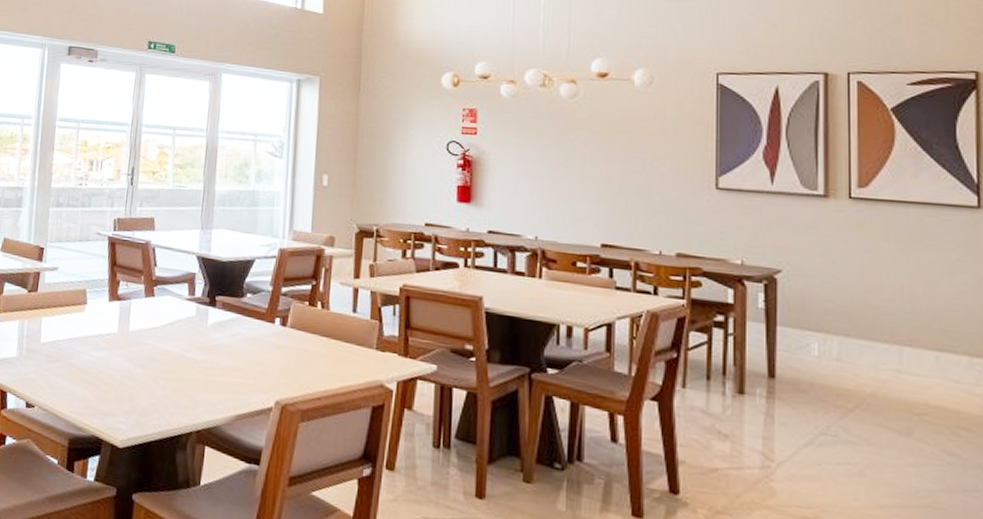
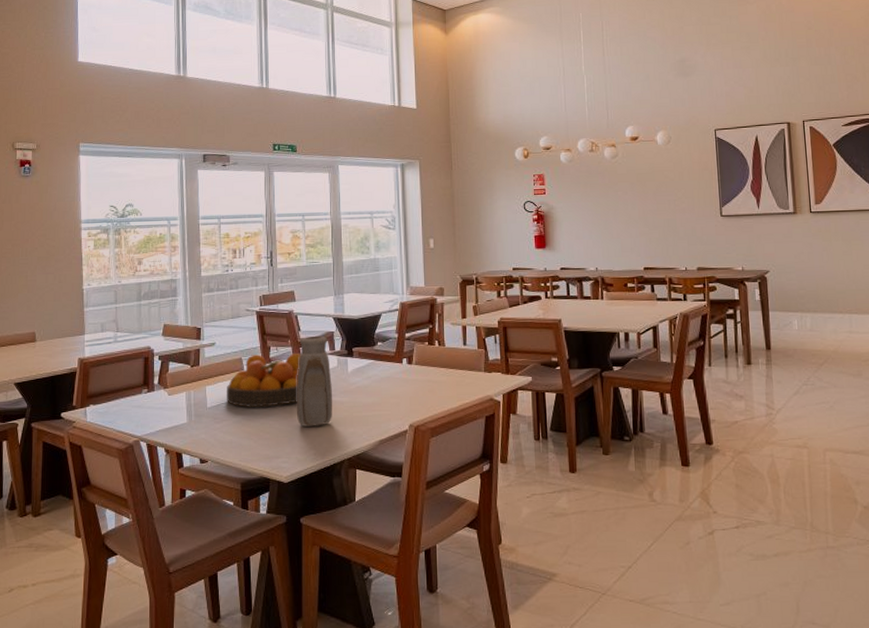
fruit bowl: none [63,287,154,353] -> present [226,352,300,407]
vase: none [141,275,188,386] -> present [296,336,332,427]

